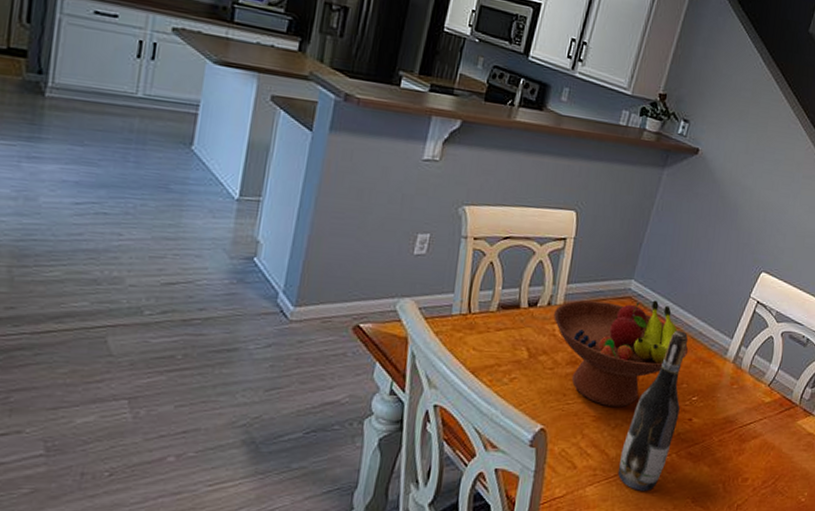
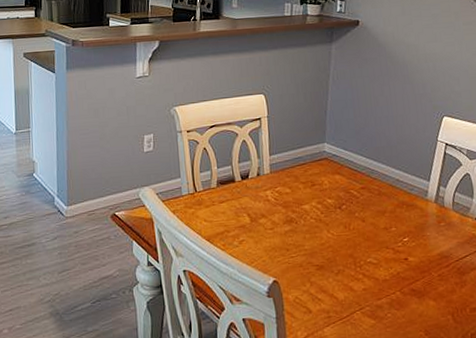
fruit bowl: present [554,300,689,408] -> none [264,157,390,256]
wine bottle: present [617,330,689,491] -> none [348,180,395,328]

